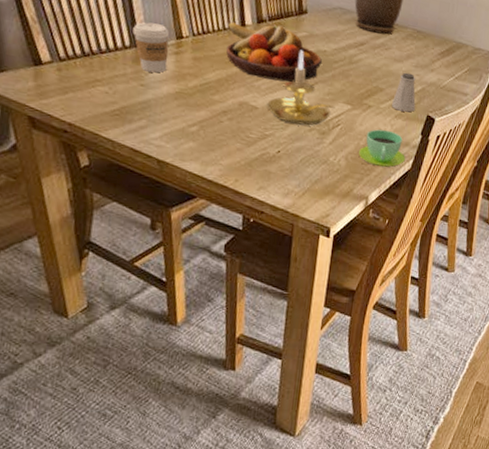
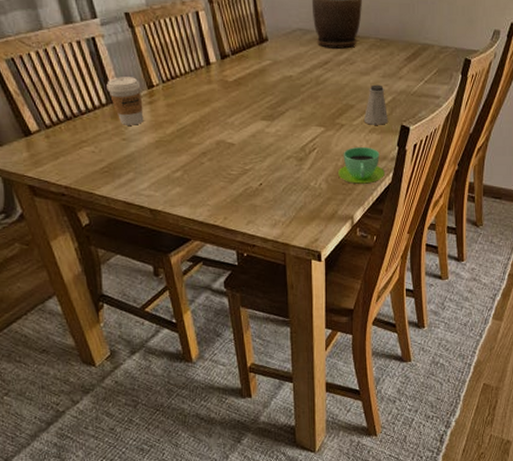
fruit bowl: present [226,21,322,83] -> none [194,57,289,114]
candle holder: present [267,50,335,125] -> none [243,79,309,154]

